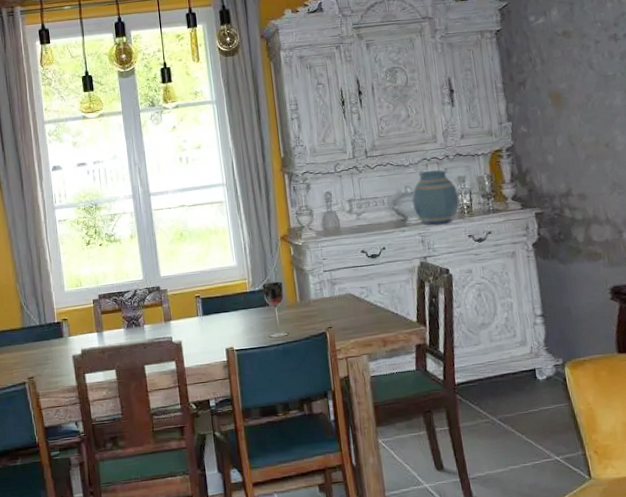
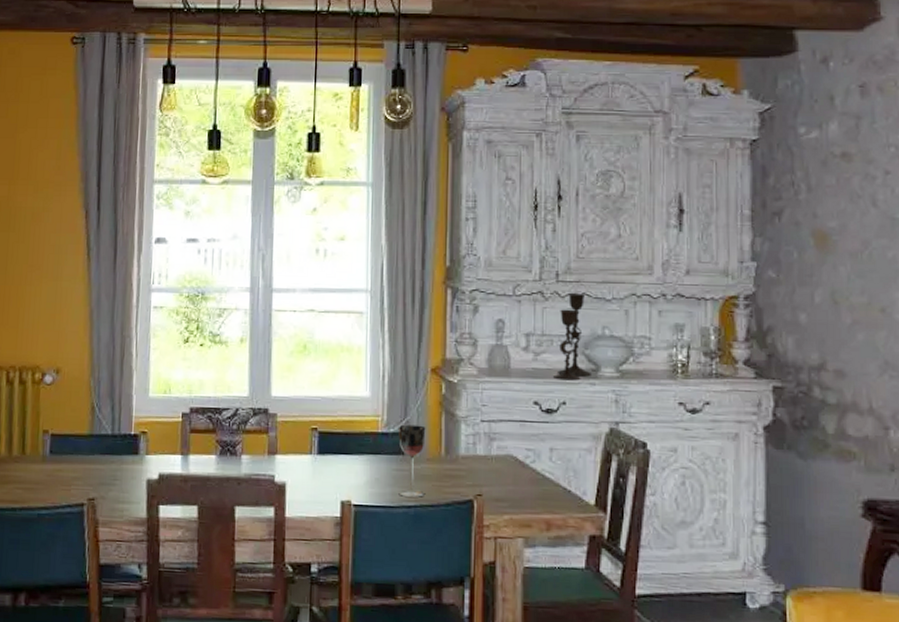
candlestick: none [371,164,401,232] -> present [552,294,591,381]
vase: present [411,170,460,226] -> none [609,311,673,384]

